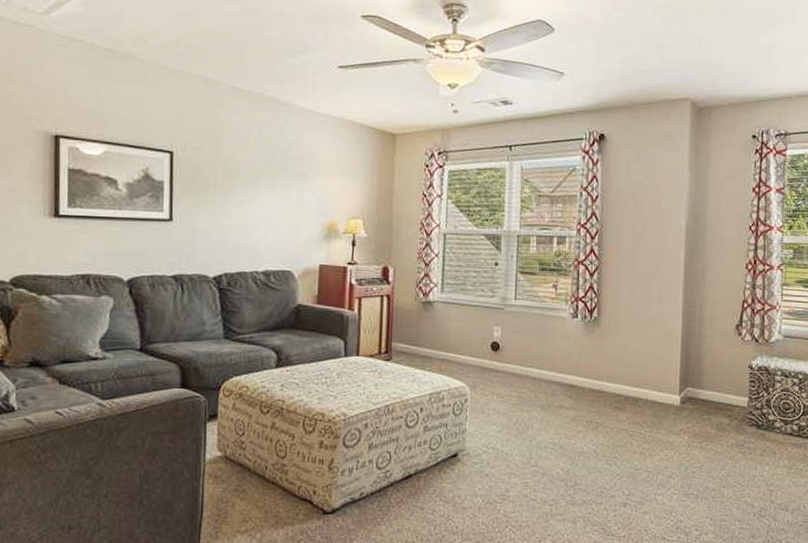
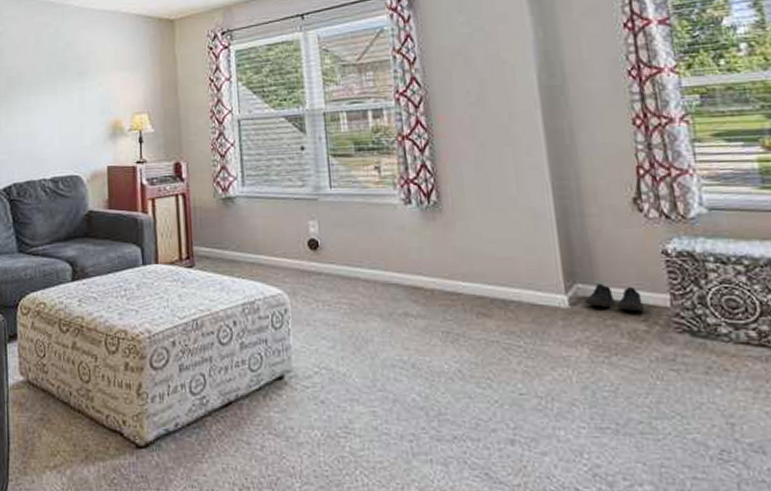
shoe: none [691,388,731,410] -> present [585,283,645,312]

